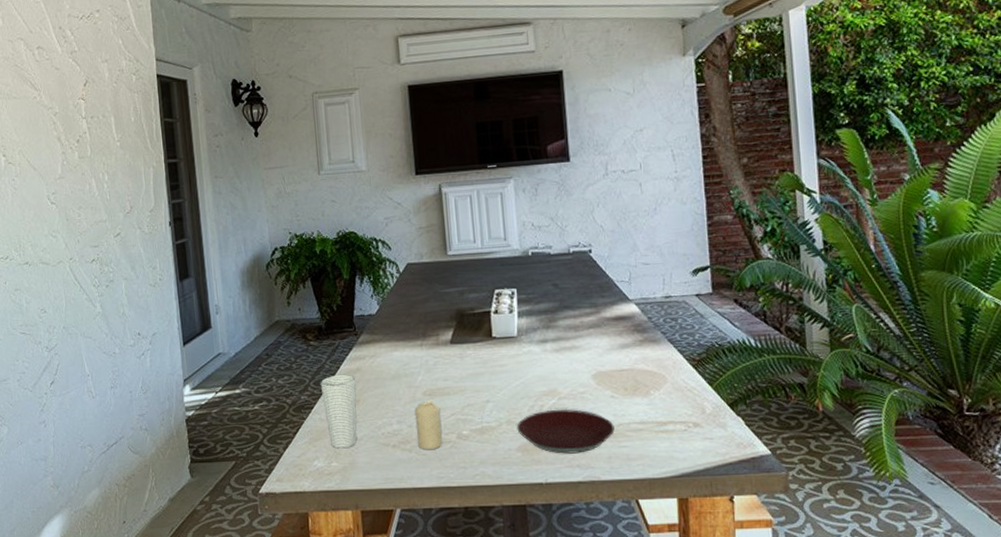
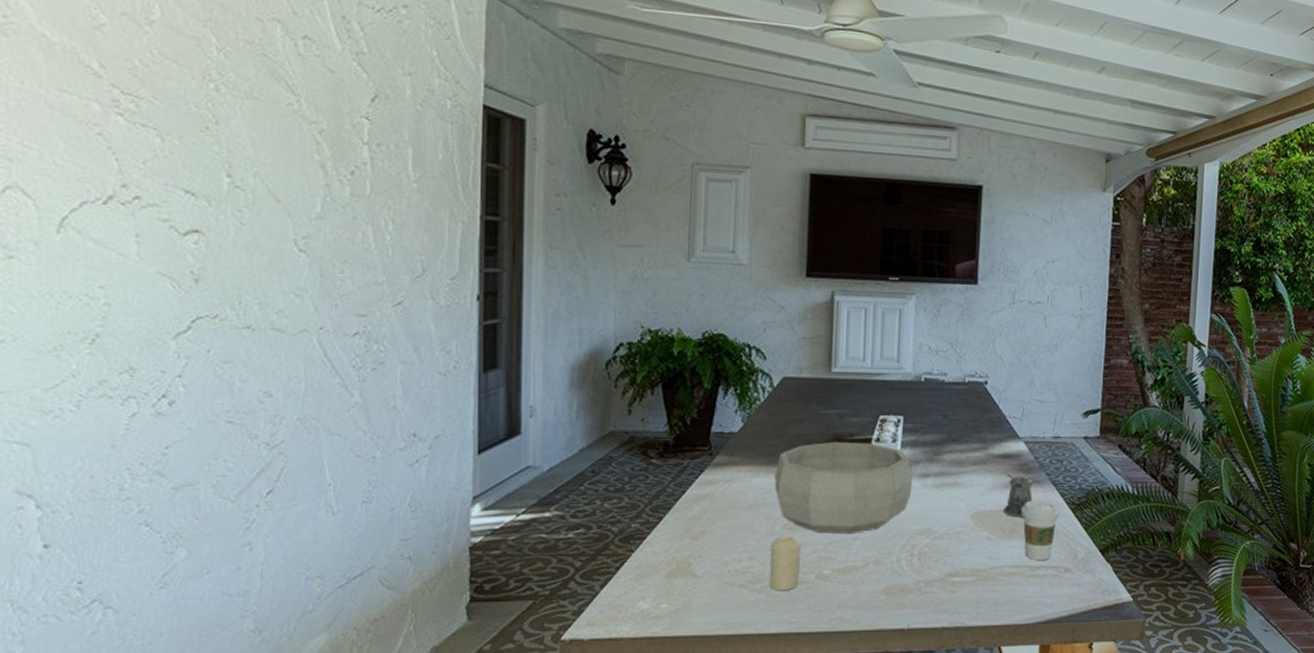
cup: present [320,374,357,449] -> none [658,500,704,588]
decorative bowl: none [410,315,533,399] -> present [774,441,913,535]
plate: present [517,409,615,454] -> none [884,549,987,598]
pepper shaker: none [622,334,652,376] -> present [1003,473,1033,518]
coffee cup: none [640,358,681,416] -> present [1020,500,1060,560]

